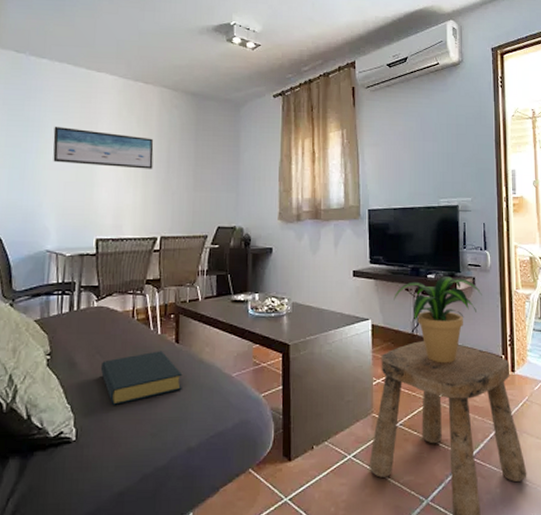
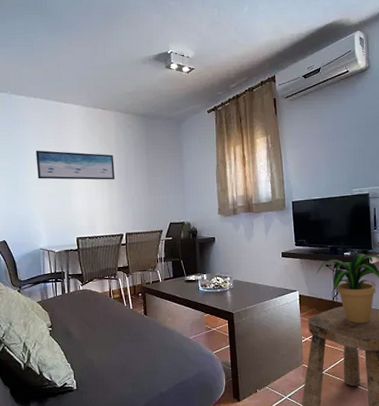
hardback book: present [100,351,183,405] -> none [89,321,152,363]

